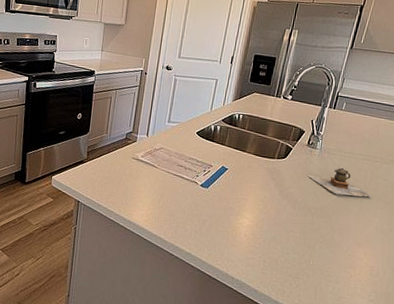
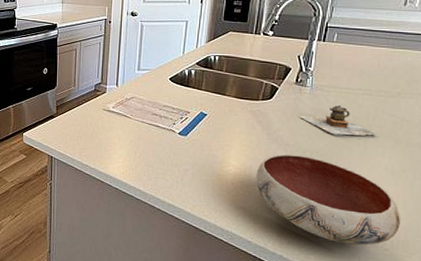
bowl: none [266,210,385,296] -> present [256,154,400,246]

